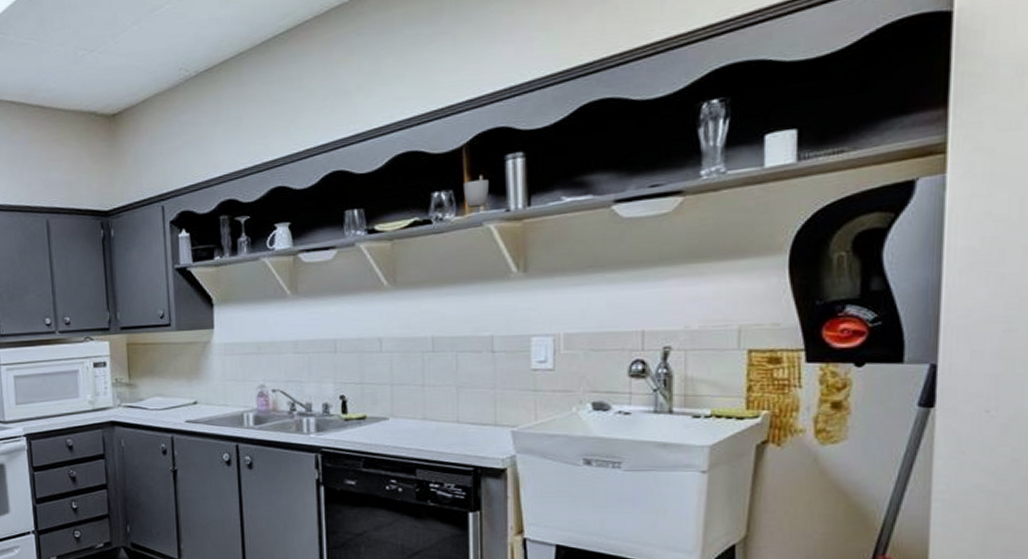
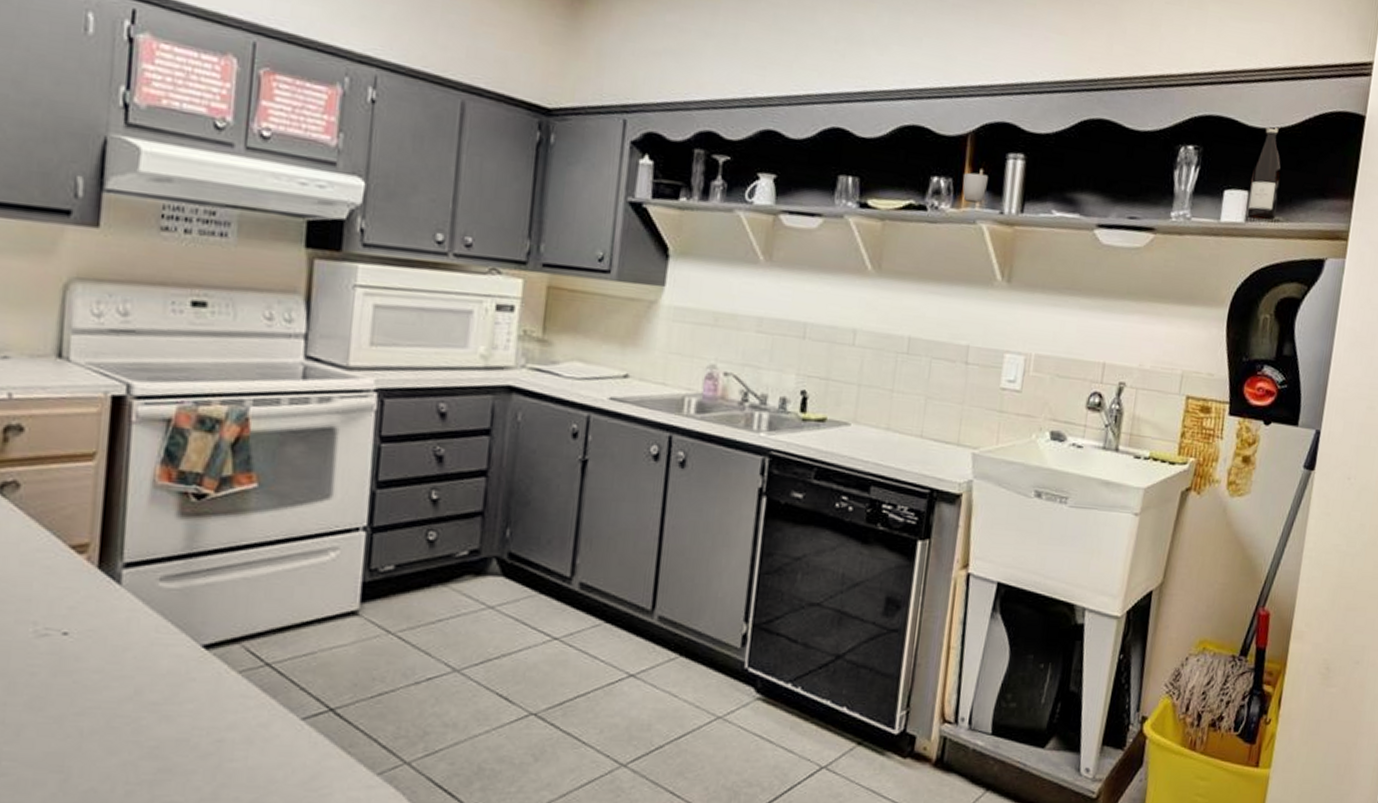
bottle: none [797,54,840,158] -> present [1245,128,1283,221]

